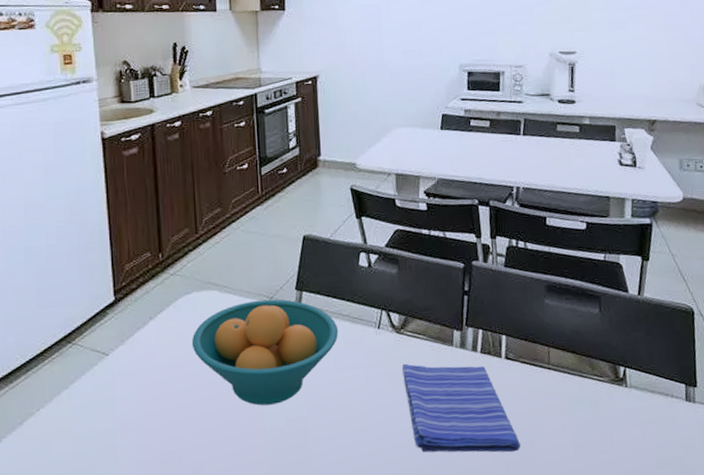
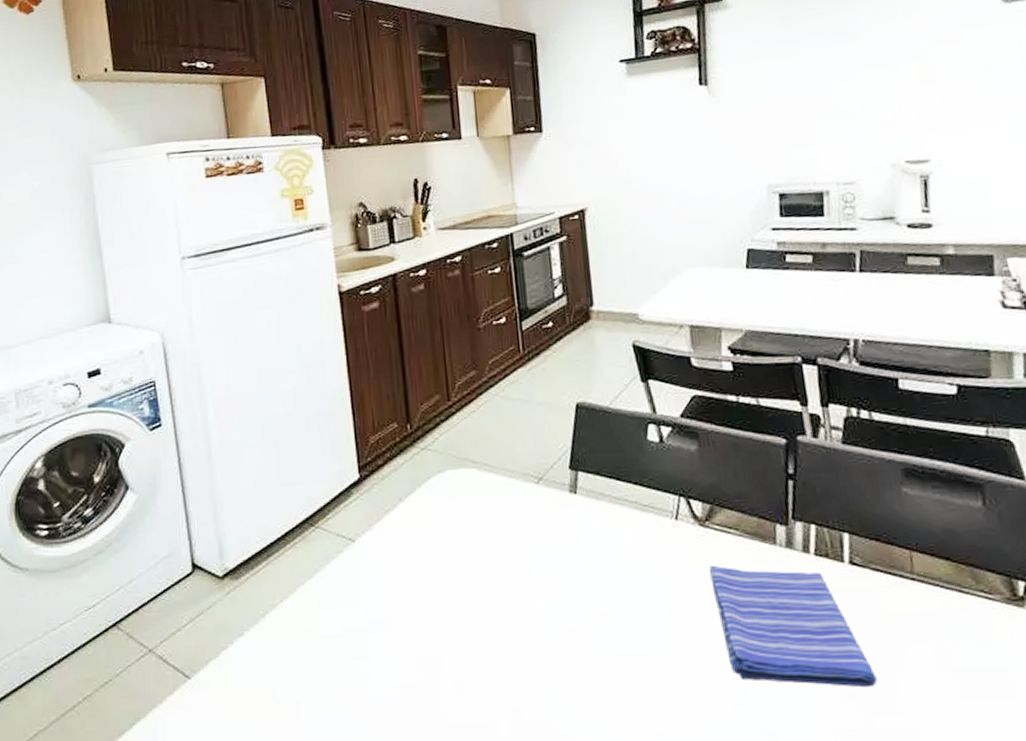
fruit bowl: present [191,299,338,406] -> none [448,480,625,609]

